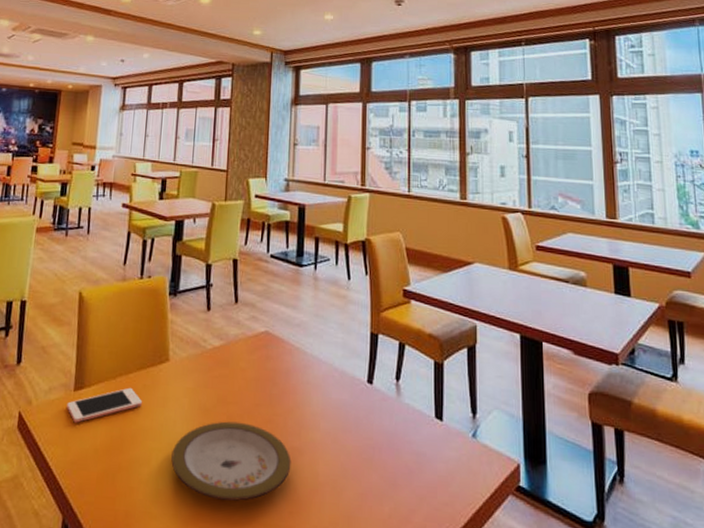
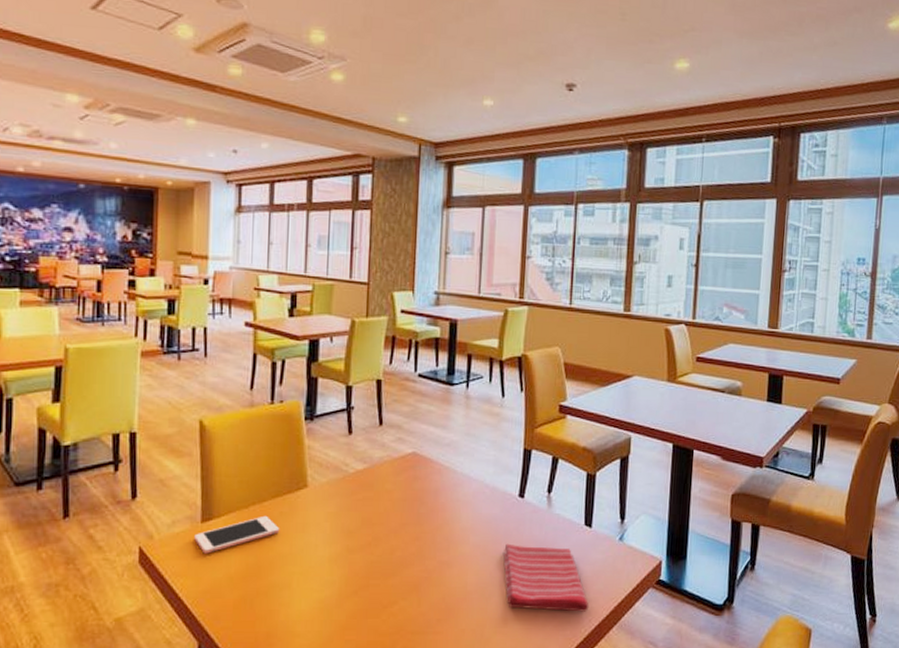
plate: present [171,421,291,501] -> none [314,542,440,614]
dish towel: none [354,432,446,517] -> present [503,543,589,612]

